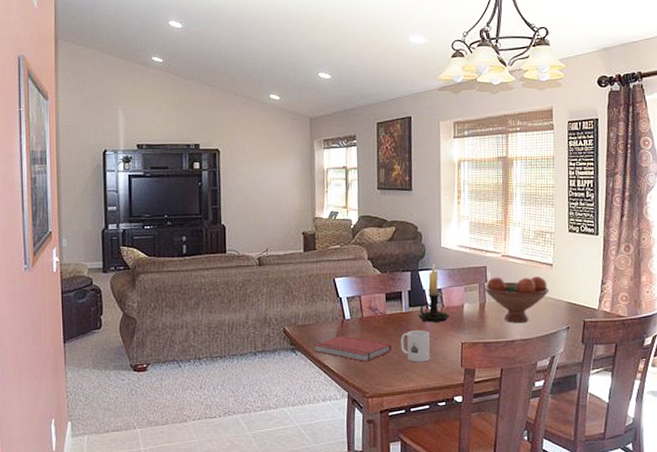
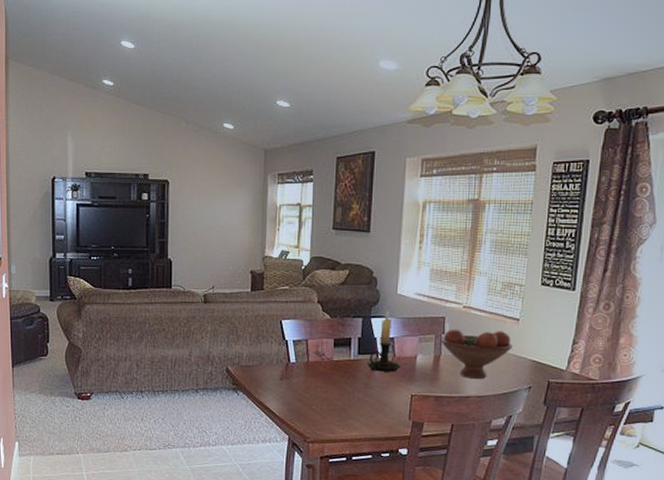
book: present [314,335,392,362] -> none [256,379,337,407]
mug: present [400,330,430,362] -> none [346,379,378,412]

